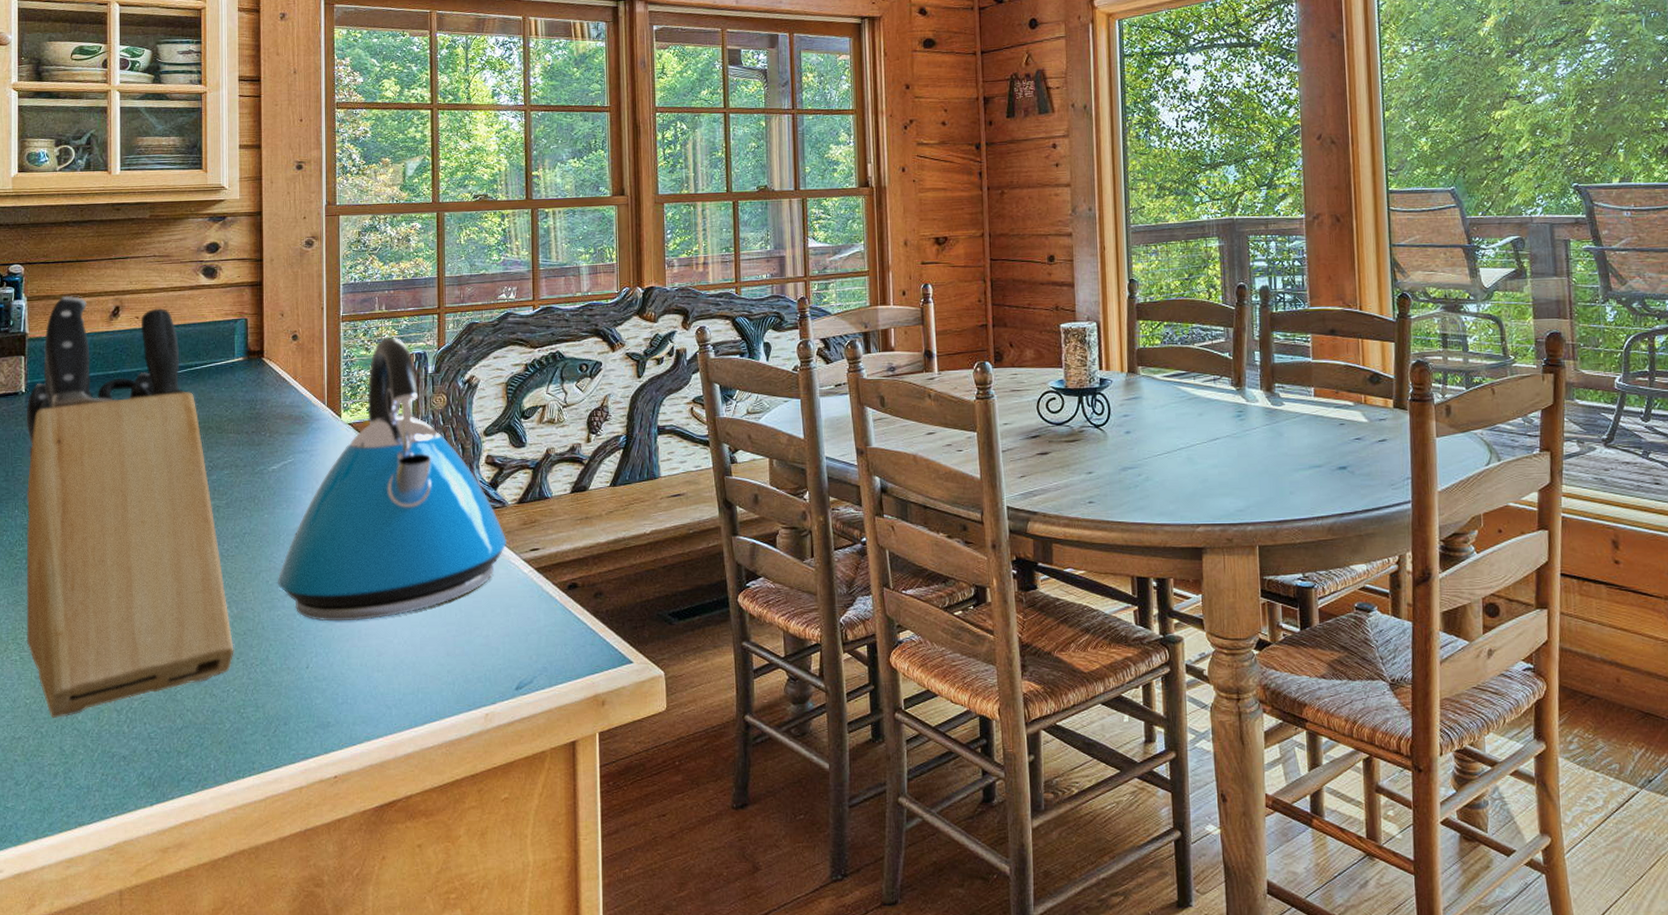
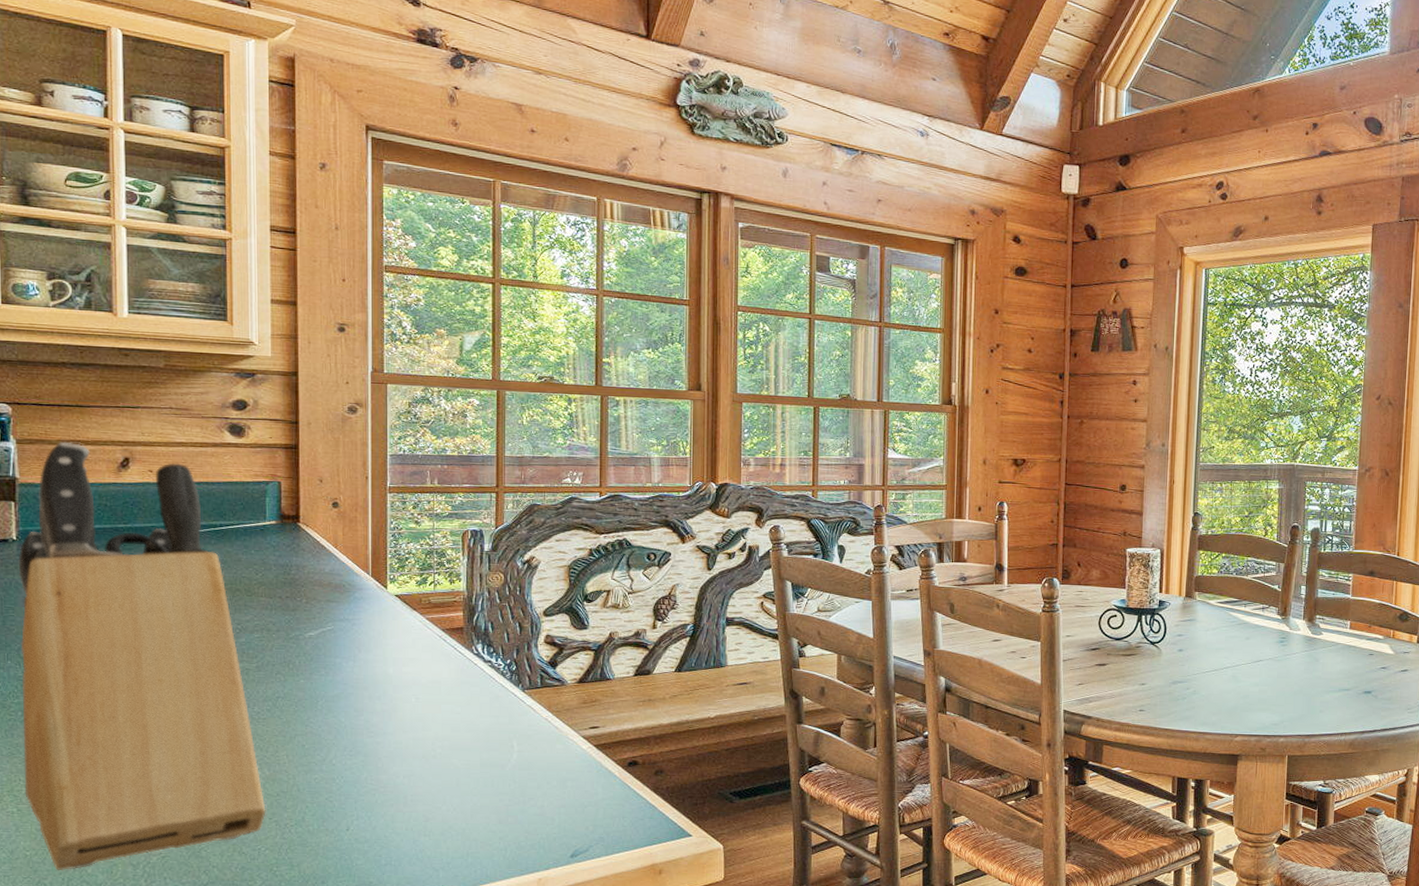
kettle: present [277,337,508,622] -> none [314,512,566,788]

